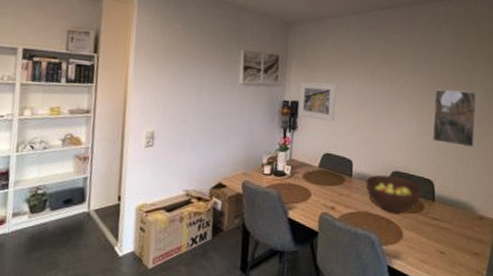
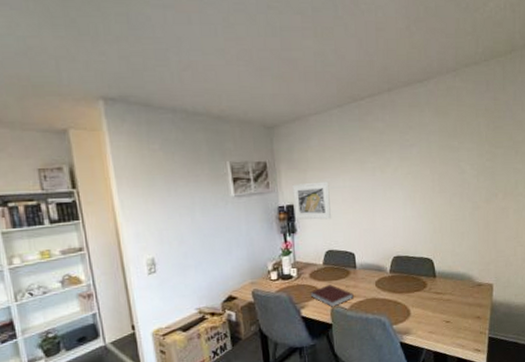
notebook: none [300,189,345,214] -> present [310,284,354,307]
fruit bowl: present [365,174,422,213] -> none [370,260,423,295]
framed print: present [432,89,478,147] -> none [424,168,467,223]

